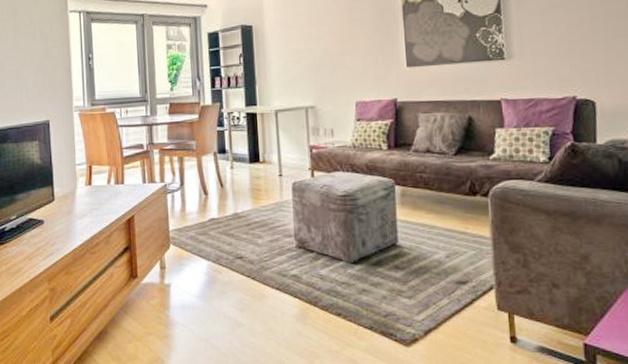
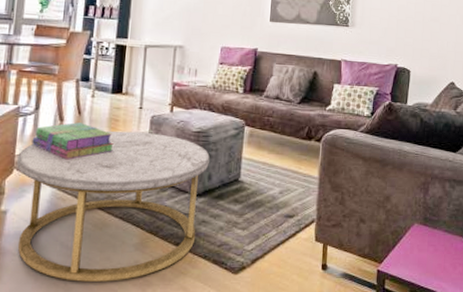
coffee table: none [172,200,361,353] -> present [17,130,210,282]
stack of books: none [182,195,260,233] -> present [32,122,114,160]

